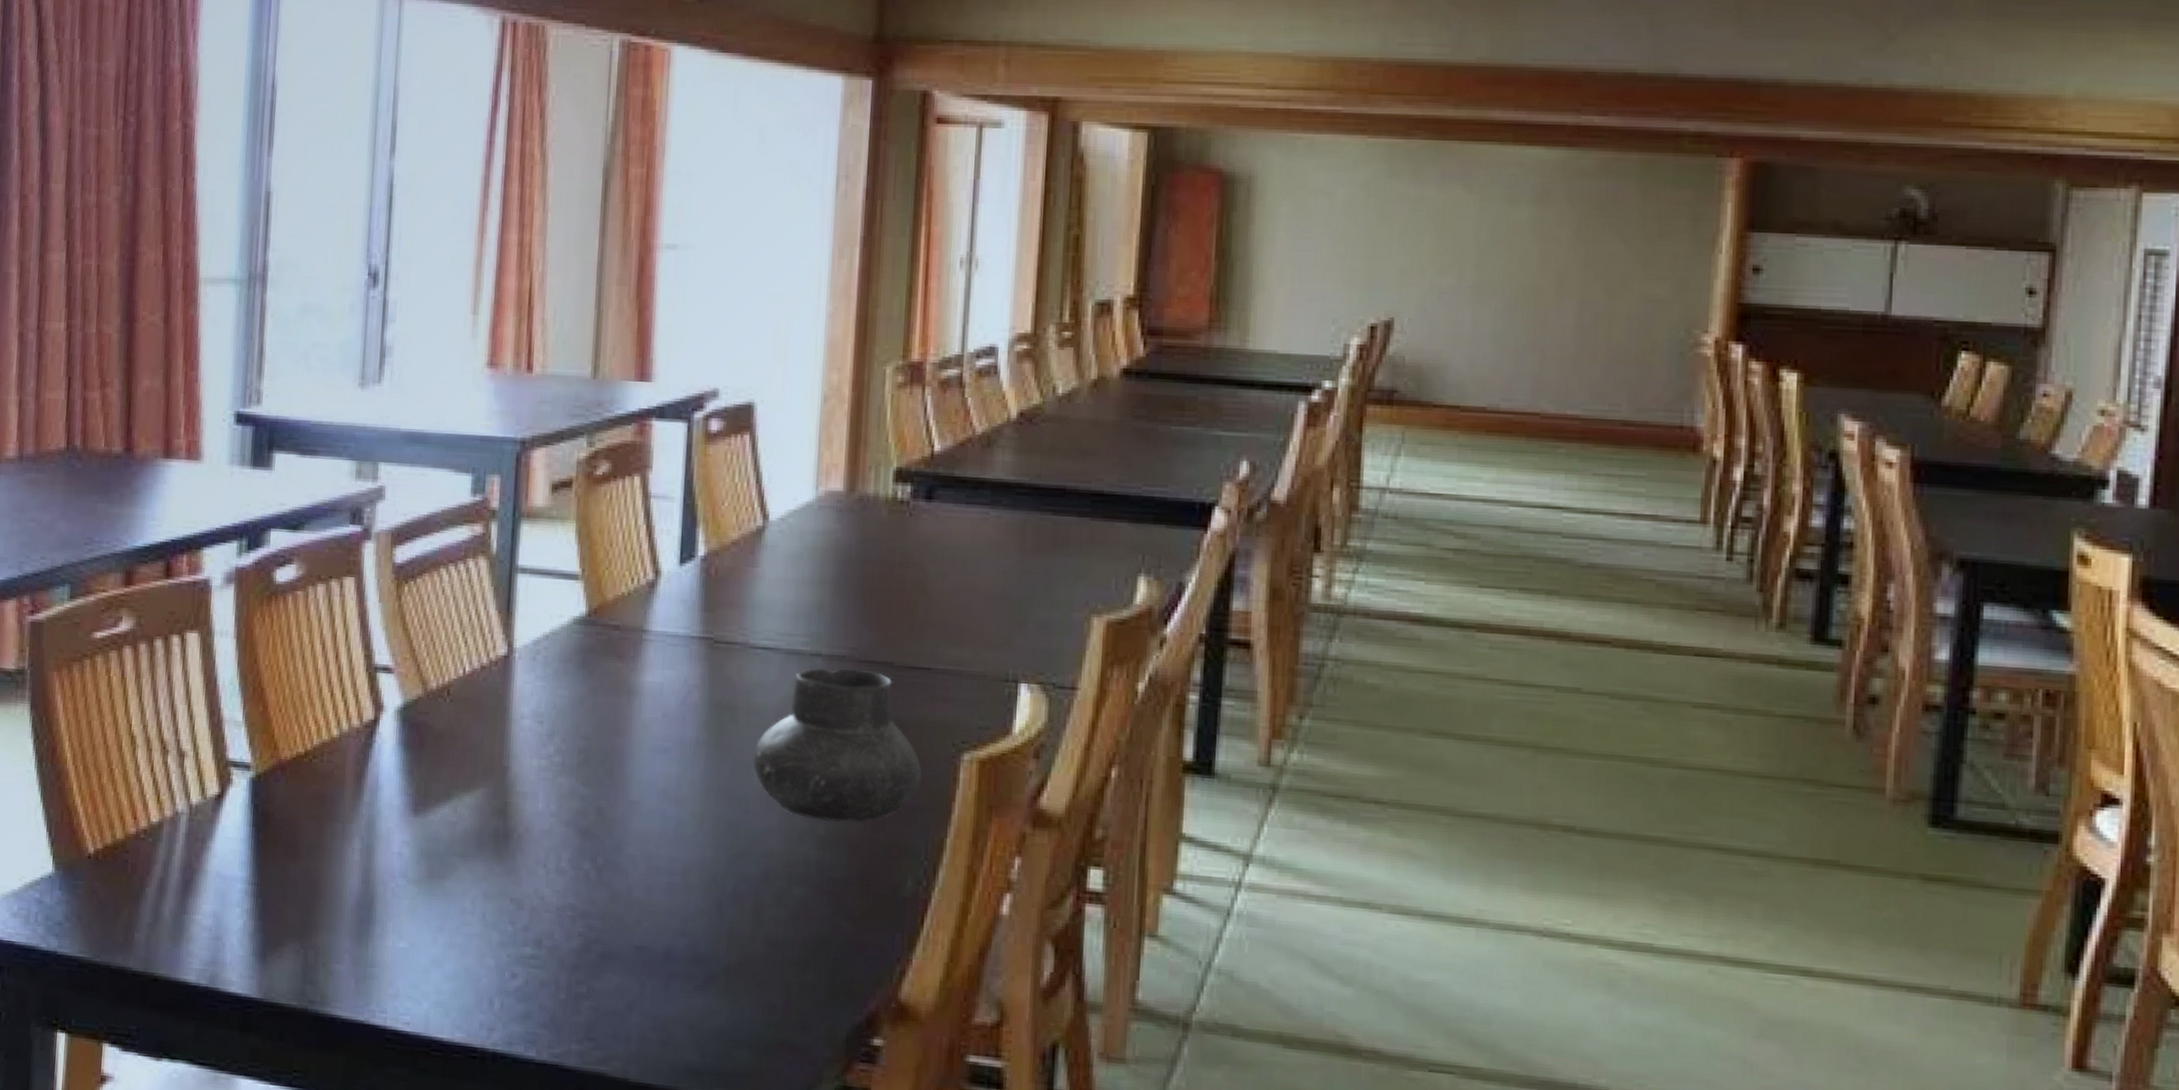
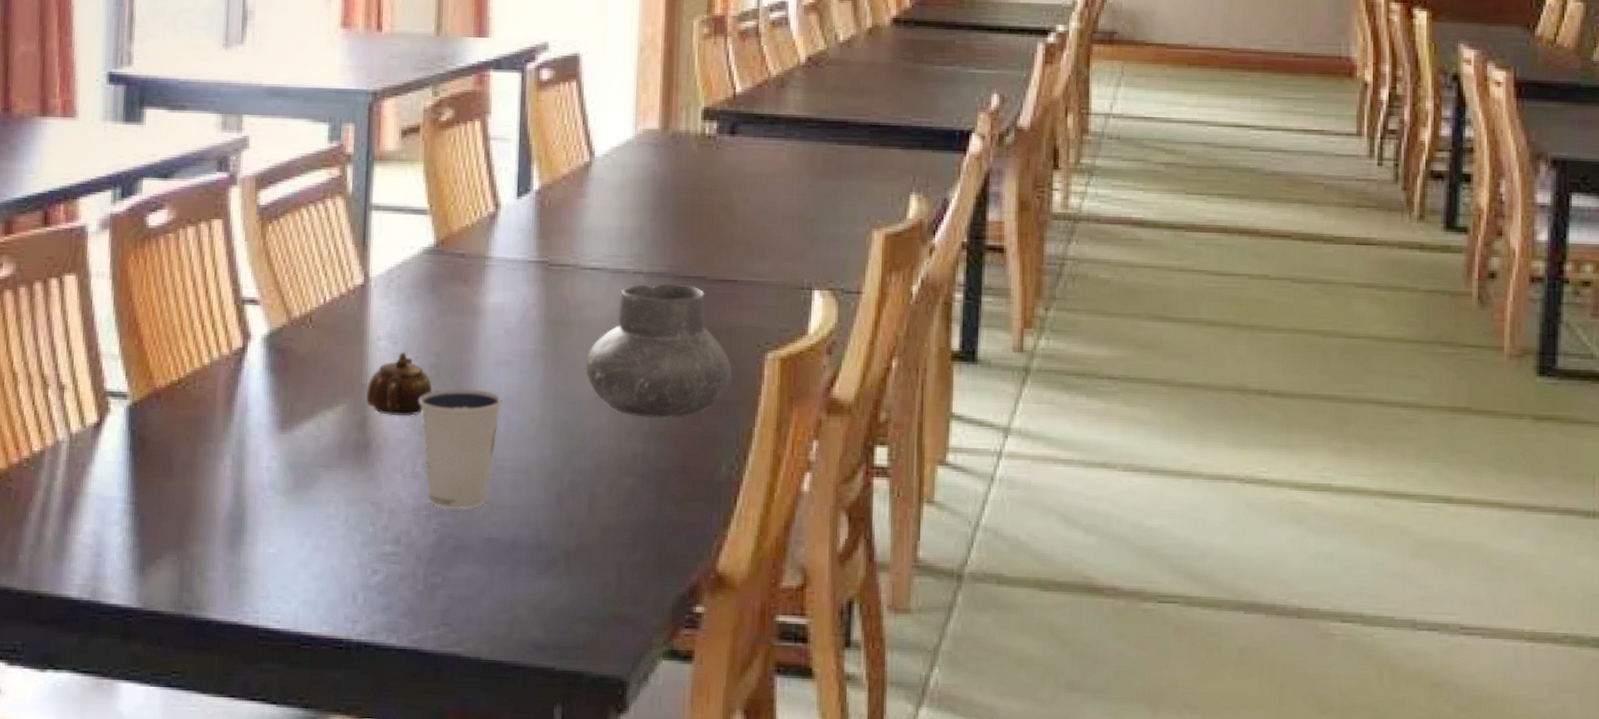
teapot: none [507,732,581,804] -> present [366,352,432,416]
dixie cup: none [565,776,659,912] -> present [418,388,503,510]

